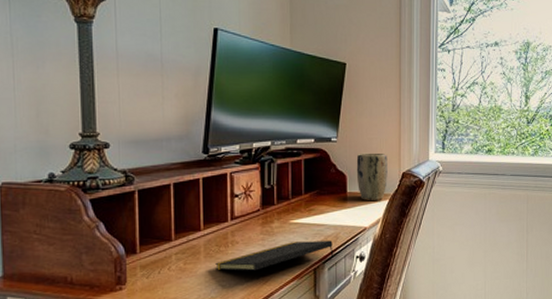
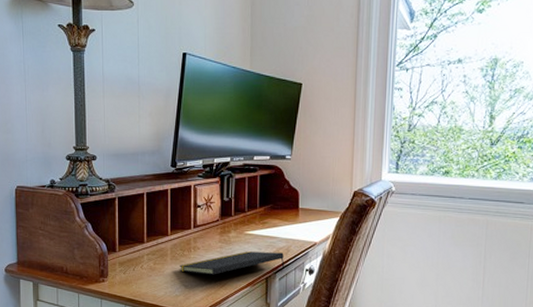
plant pot: present [356,153,388,201] -> none [308,171,340,218]

